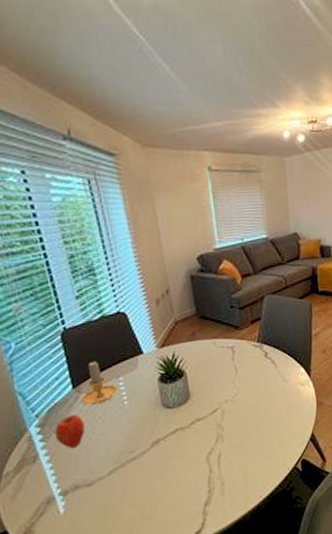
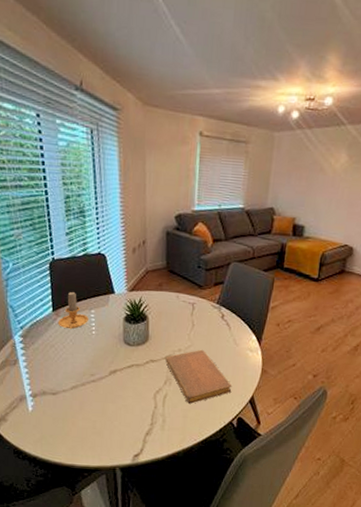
apple: present [54,414,86,449] -> none [33,333,58,361]
notebook: none [212,394,289,458] -> present [165,349,231,404]

